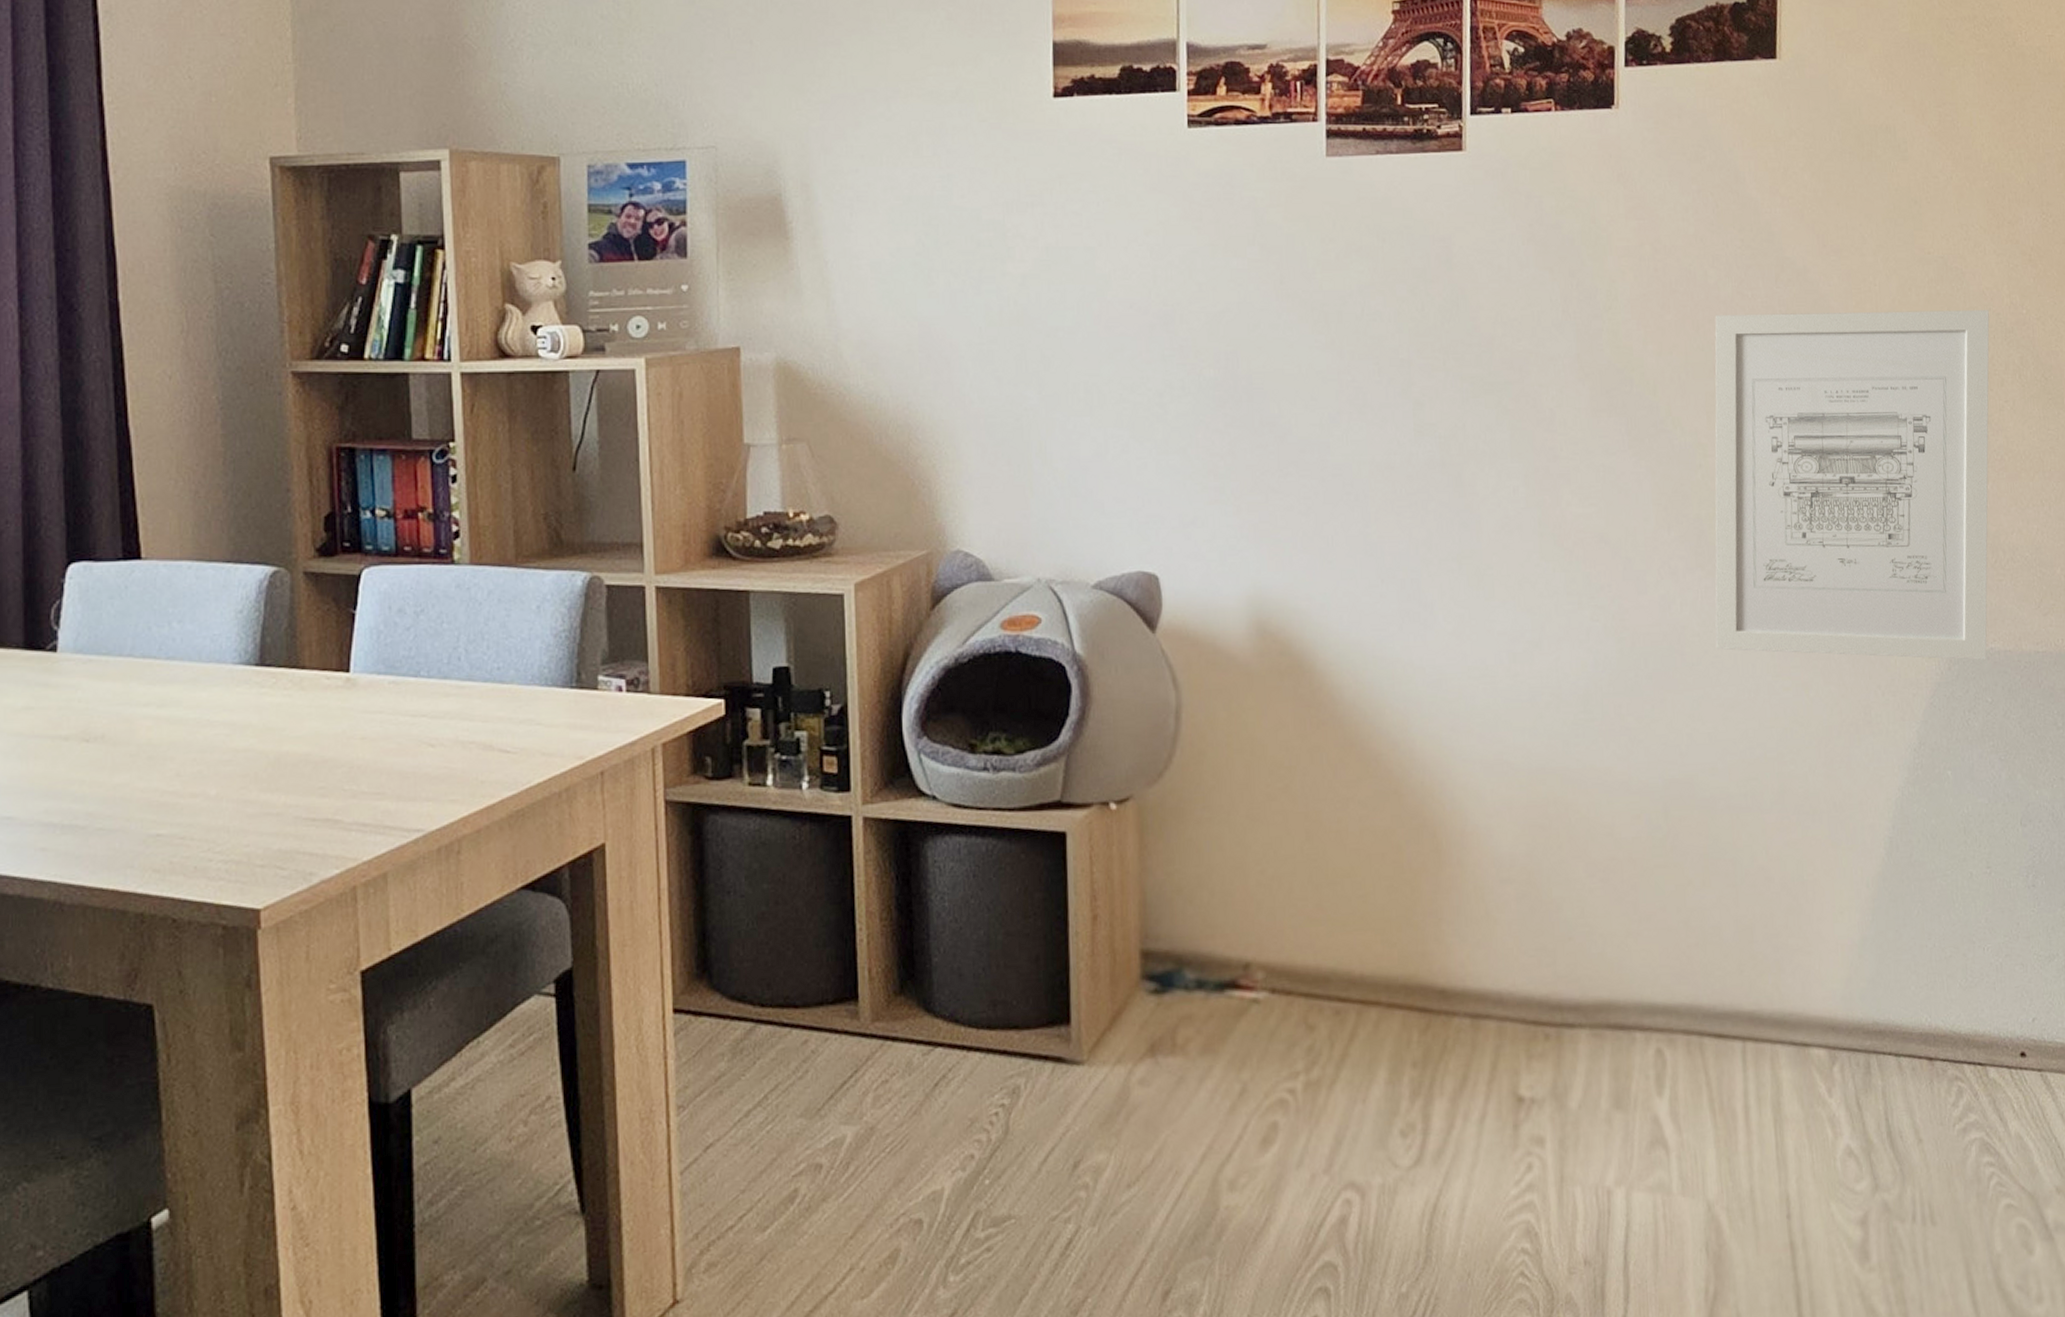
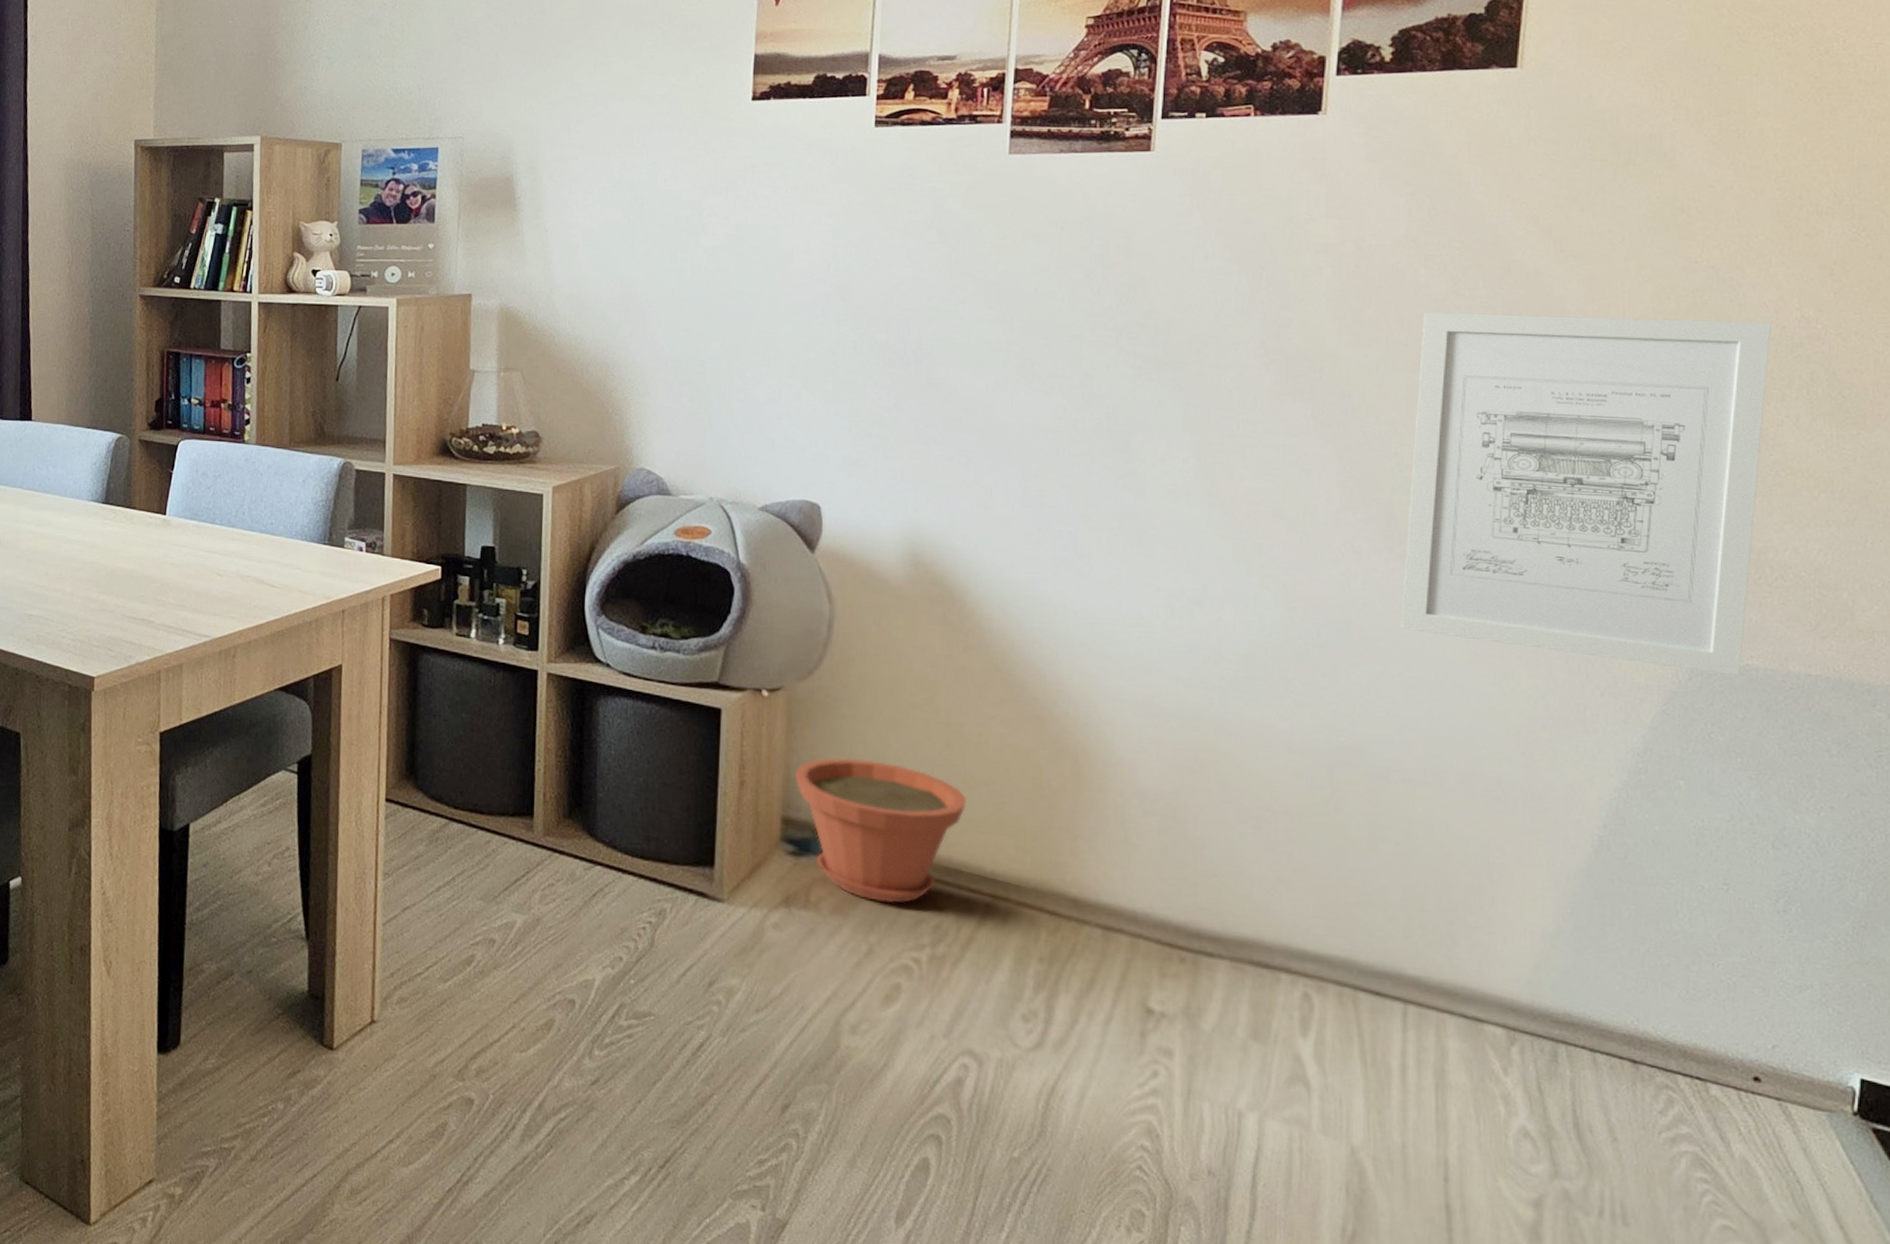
plant pot: none [1150,867,1330,1032] -> present [794,757,966,904]

